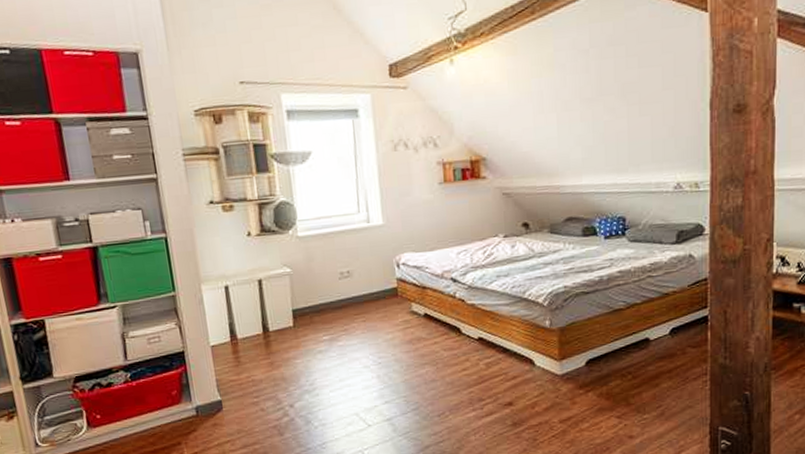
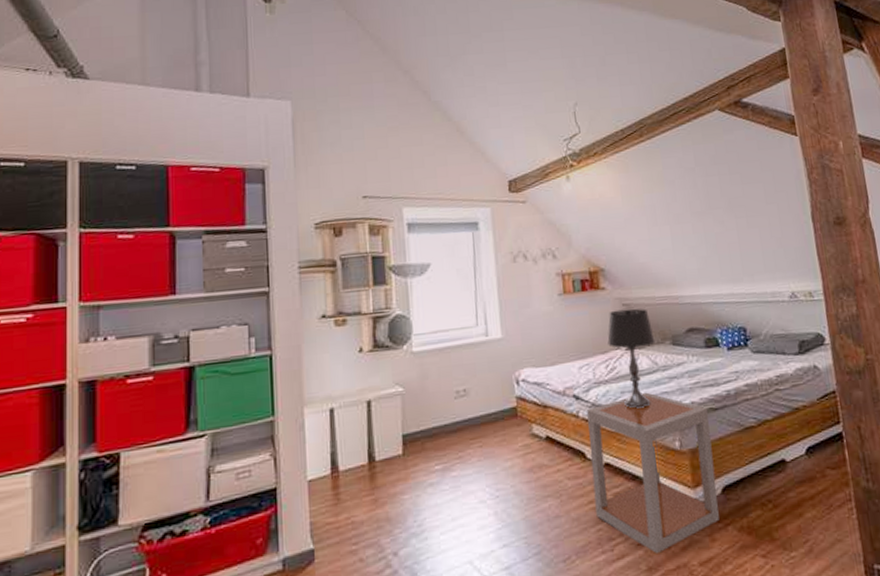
side table: none [464,276,582,412] -> present [587,392,719,553]
table lamp: none [486,197,533,291] -> present [607,308,655,409]

